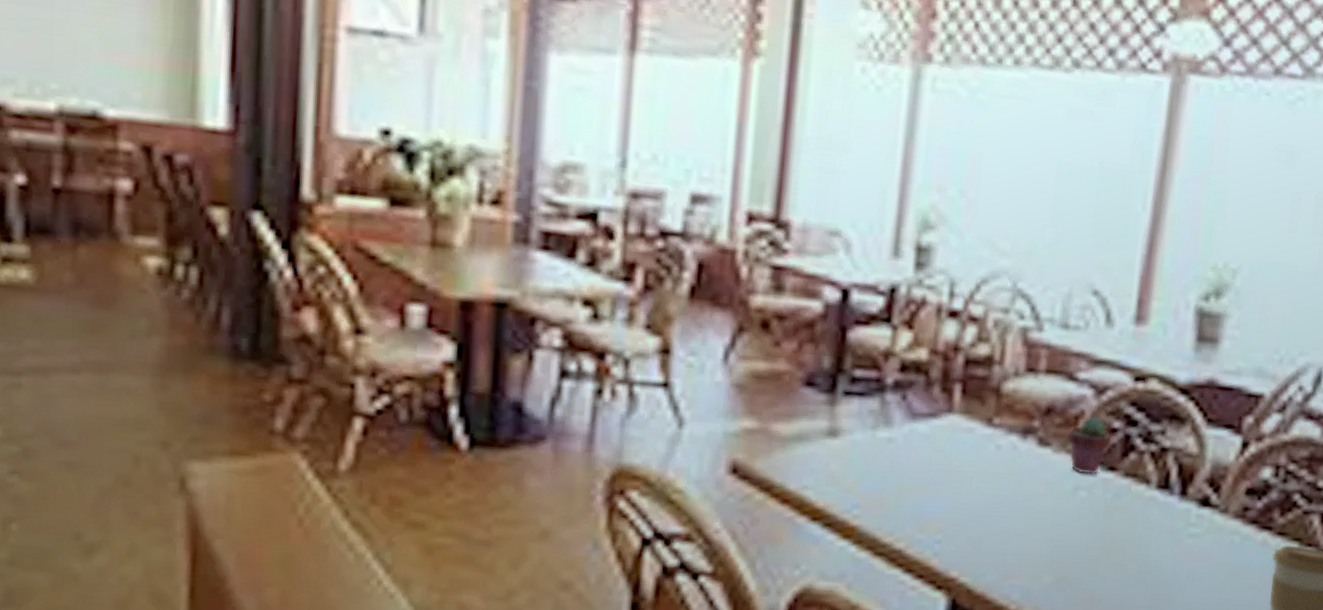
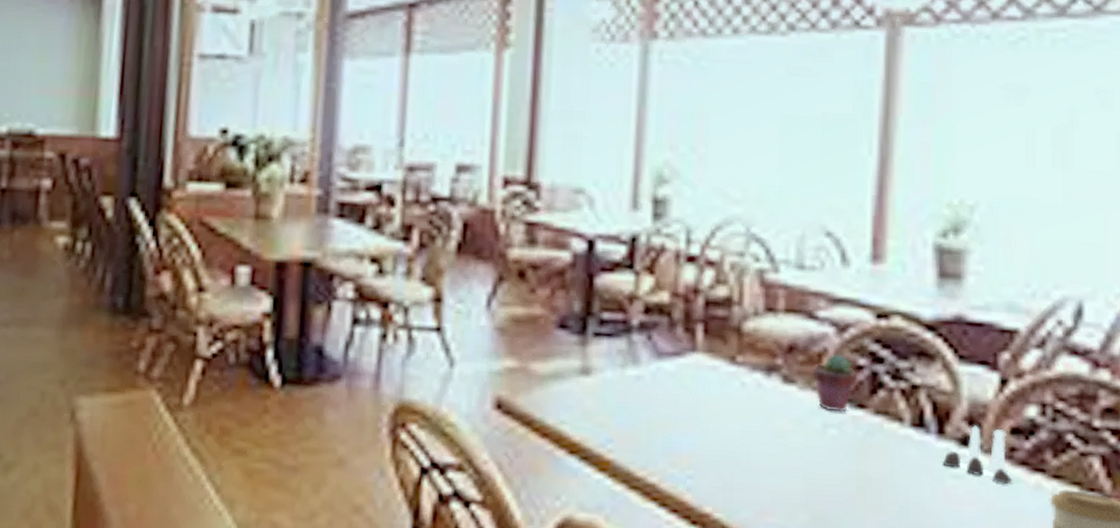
salt and pepper shaker set: none [1182,486,1242,541] -> present [942,425,1012,484]

